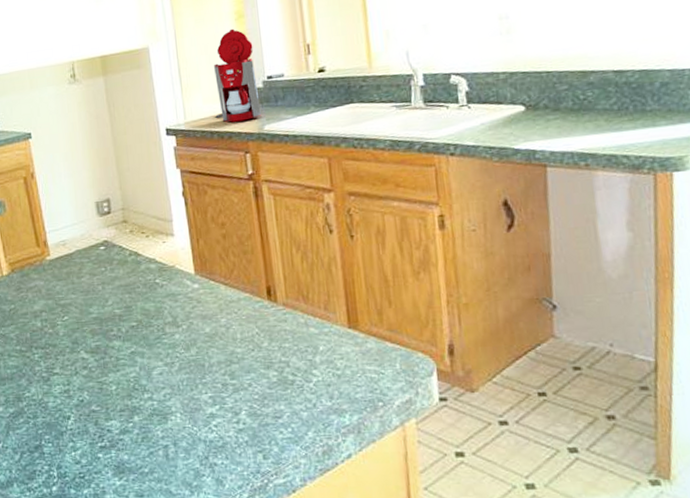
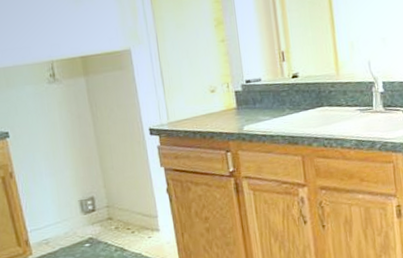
coffee maker: present [214,28,261,123] -> none [195,34,241,123]

